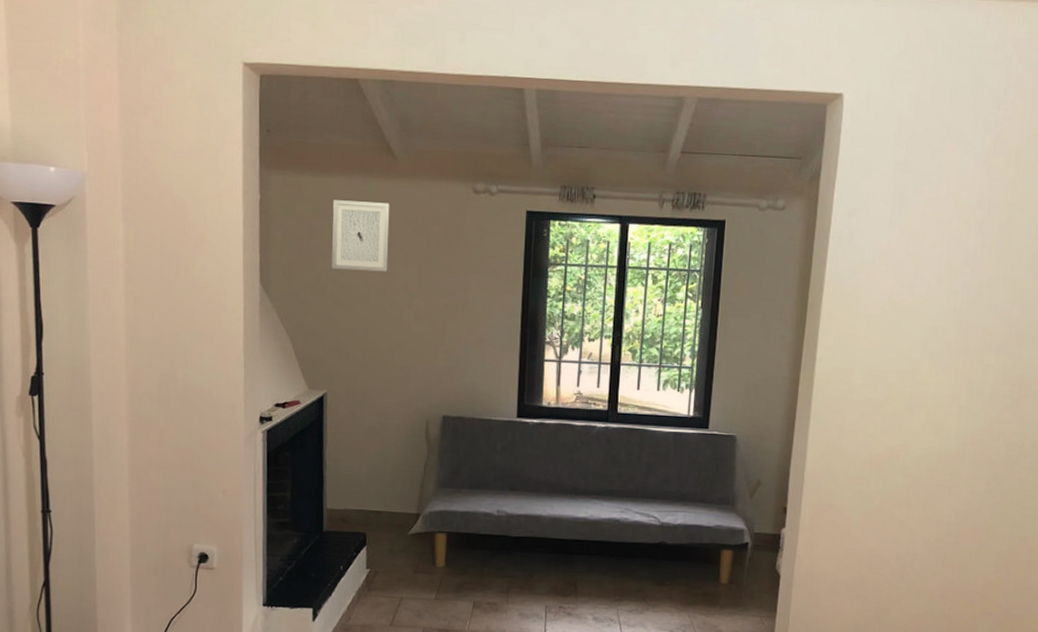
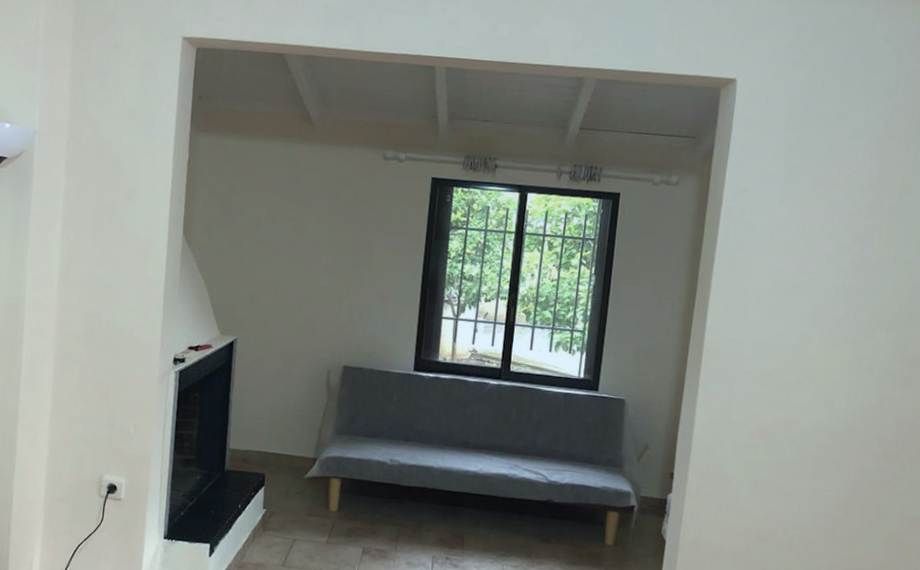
wall art: present [332,200,390,272] -> none [249,161,306,229]

